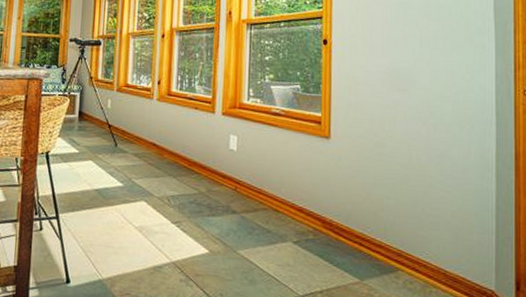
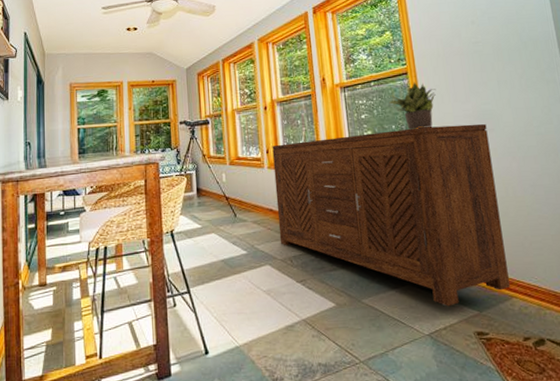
sideboard: none [159,76,400,270] -> present [272,124,510,307]
potted plant: none [297,28,351,80] -> present [388,82,436,129]

